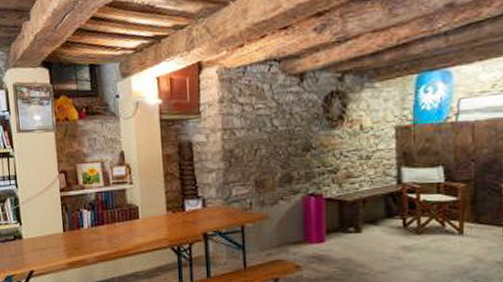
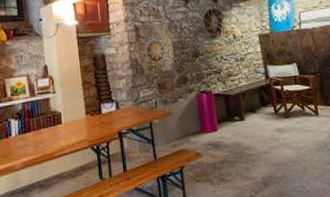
wall art: none [229,105,279,171] -> present [133,22,176,76]

